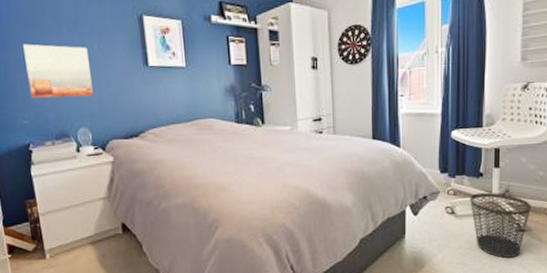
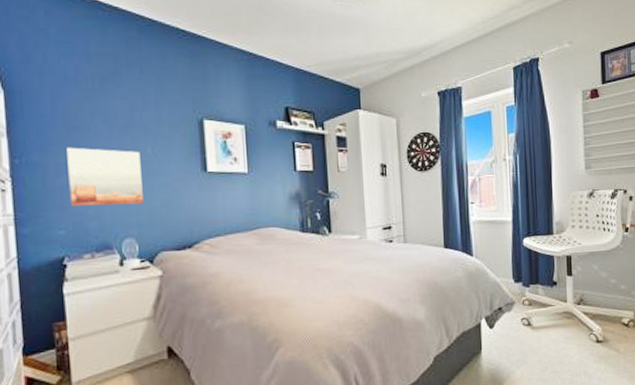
wastebasket: present [470,192,531,258] -> none [545,301,606,372]

